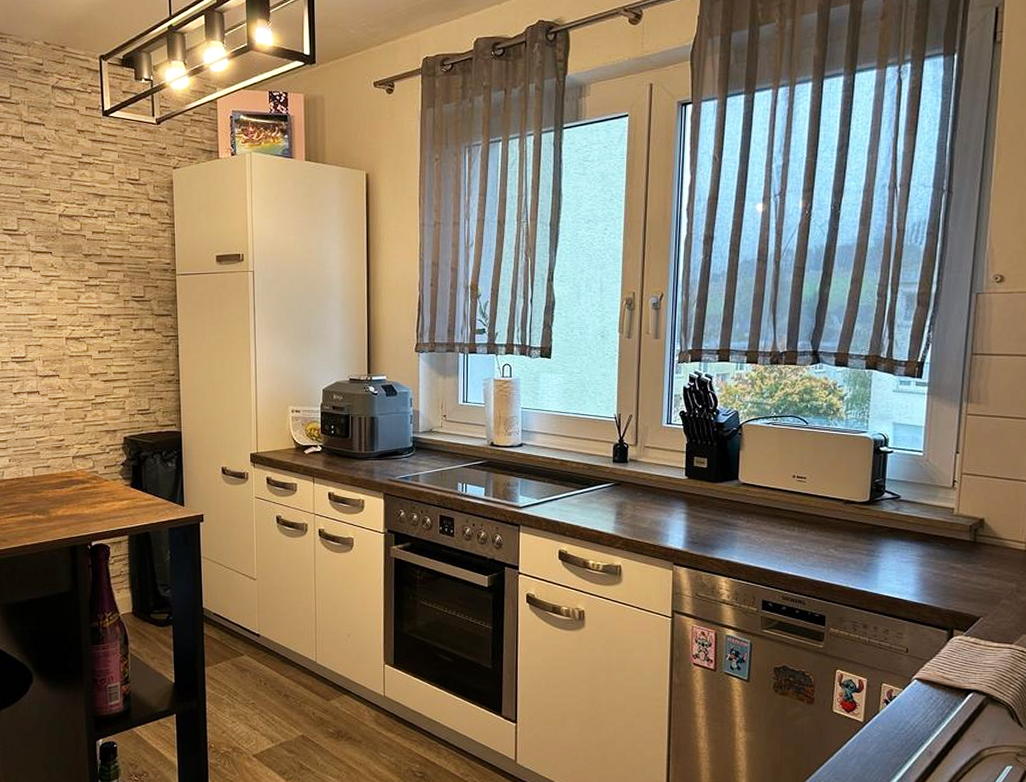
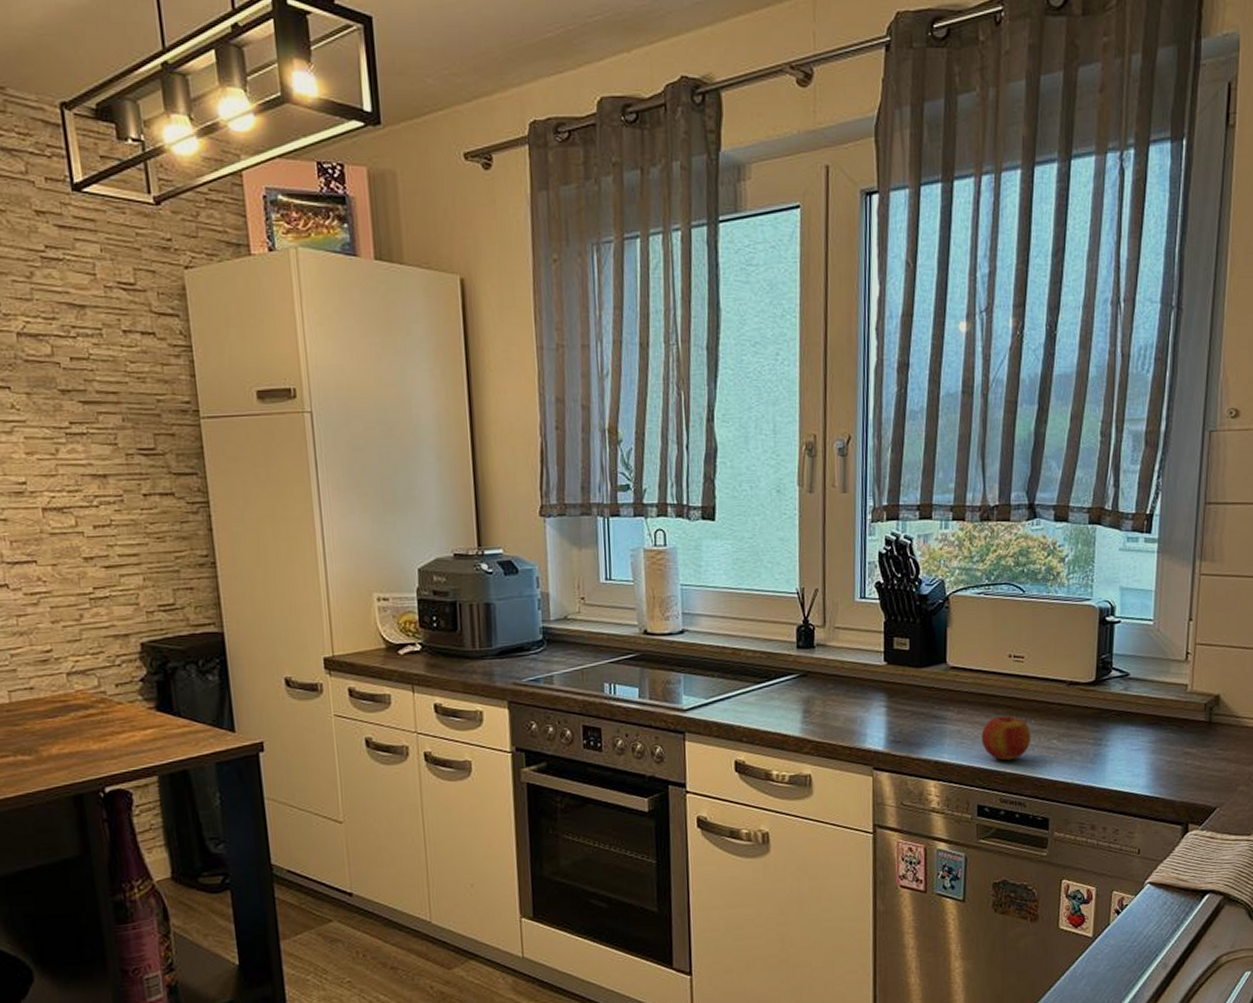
apple: none [767,526,811,564] -> present [981,715,1031,761]

